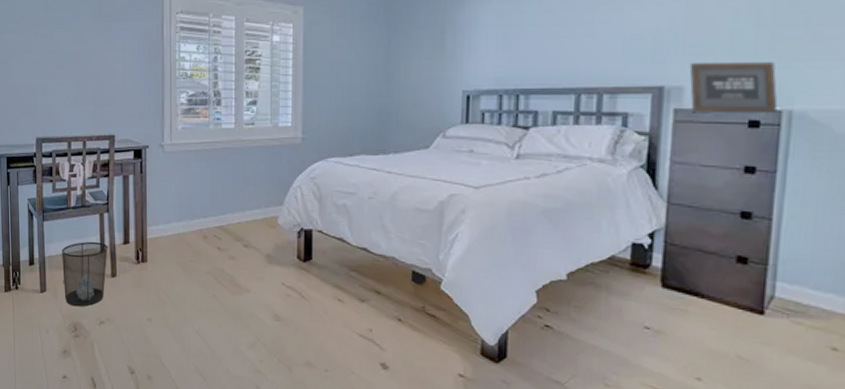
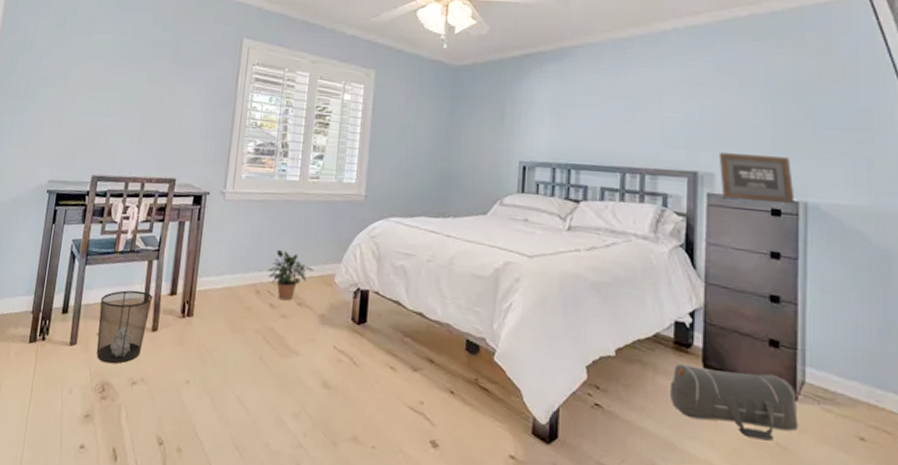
potted plant: none [211,197,257,244] -> present [266,250,314,301]
duffel bag: none [623,284,764,353] -> present [669,364,798,440]

